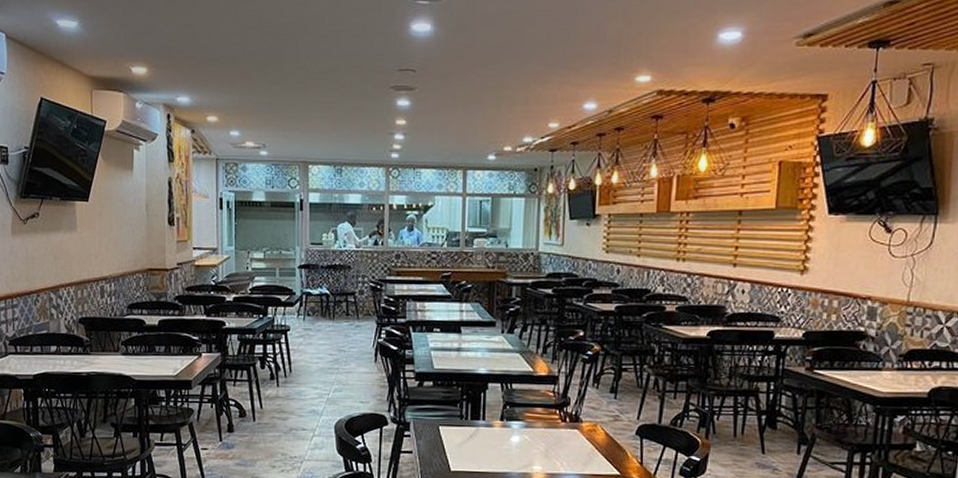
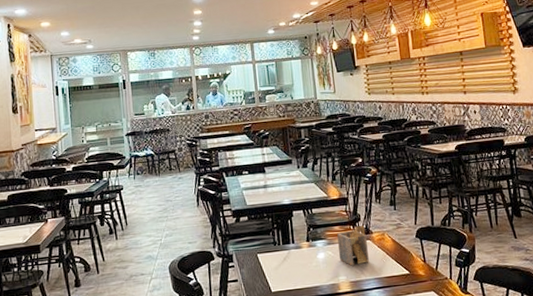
napkin holder: none [537,411,574,456] -> present [337,226,369,266]

